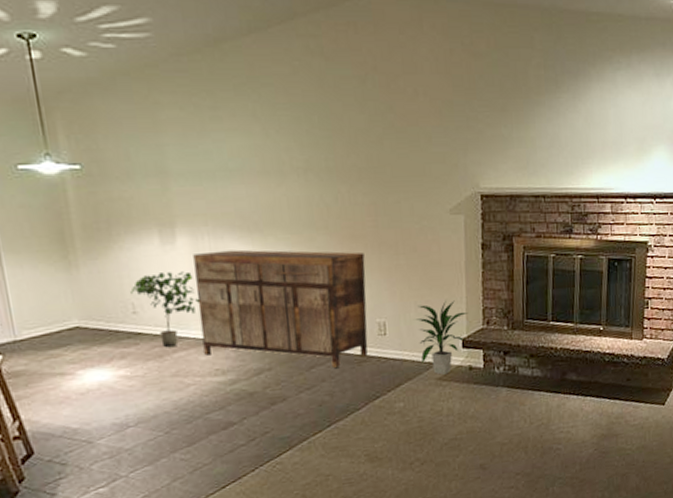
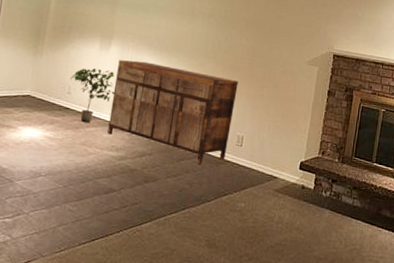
indoor plant: present [415,300,469,375] -> none [265,128,309,188]

